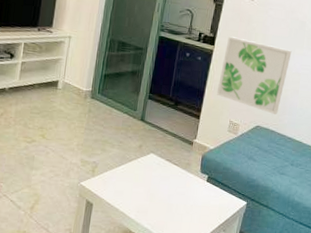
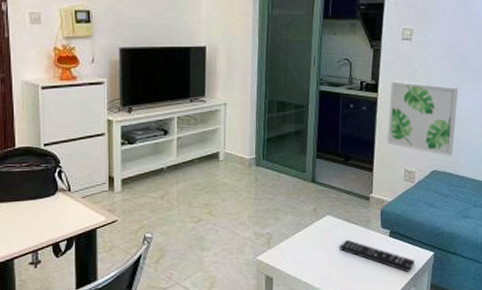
remote control: none [158,178,227,217] -> present [340,239,414,272]

